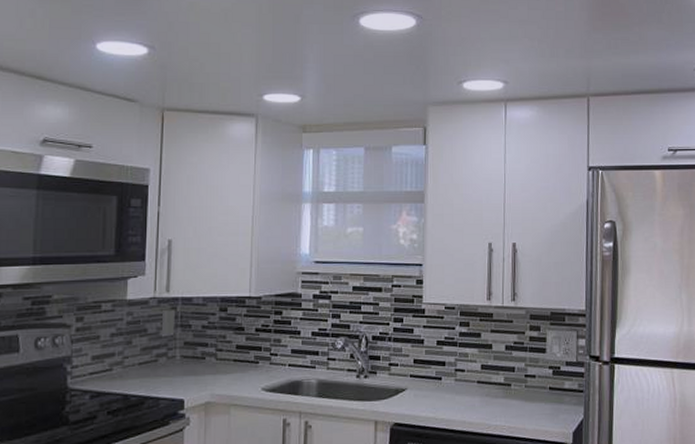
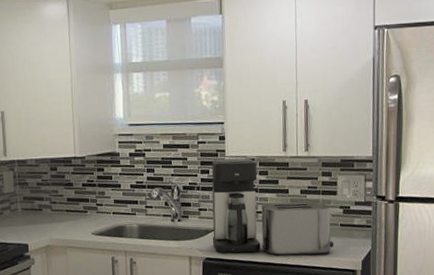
coffee maker: none [402,305,458,419] -> present [211,158,261,253]
toaster: none [459,358,542,424] -> present [261,201,334,257]

